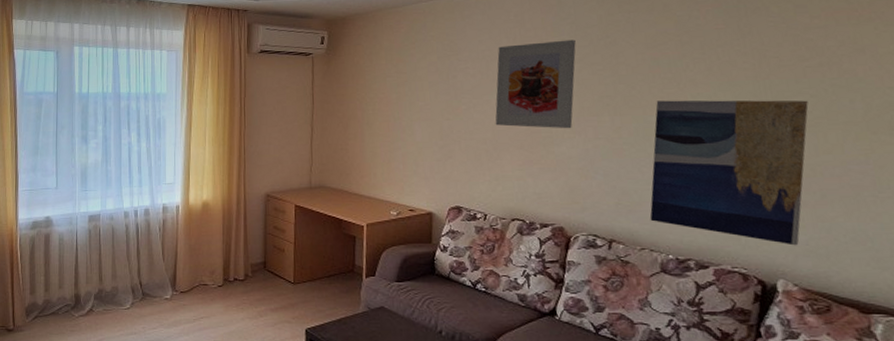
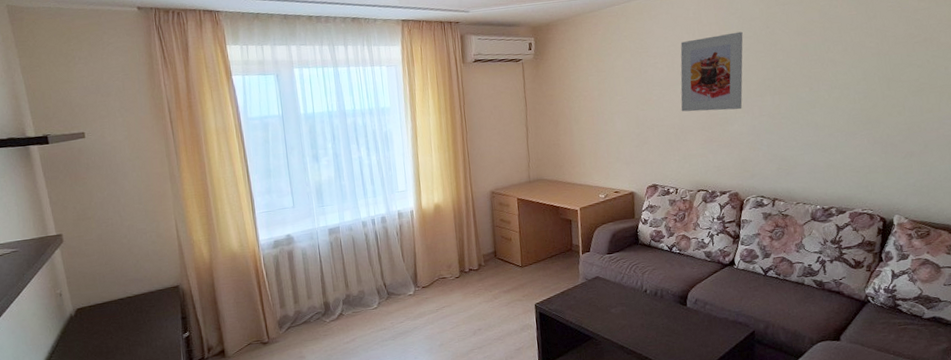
wall art: present [649,100,809,246] -> none [802,70,916,188]

